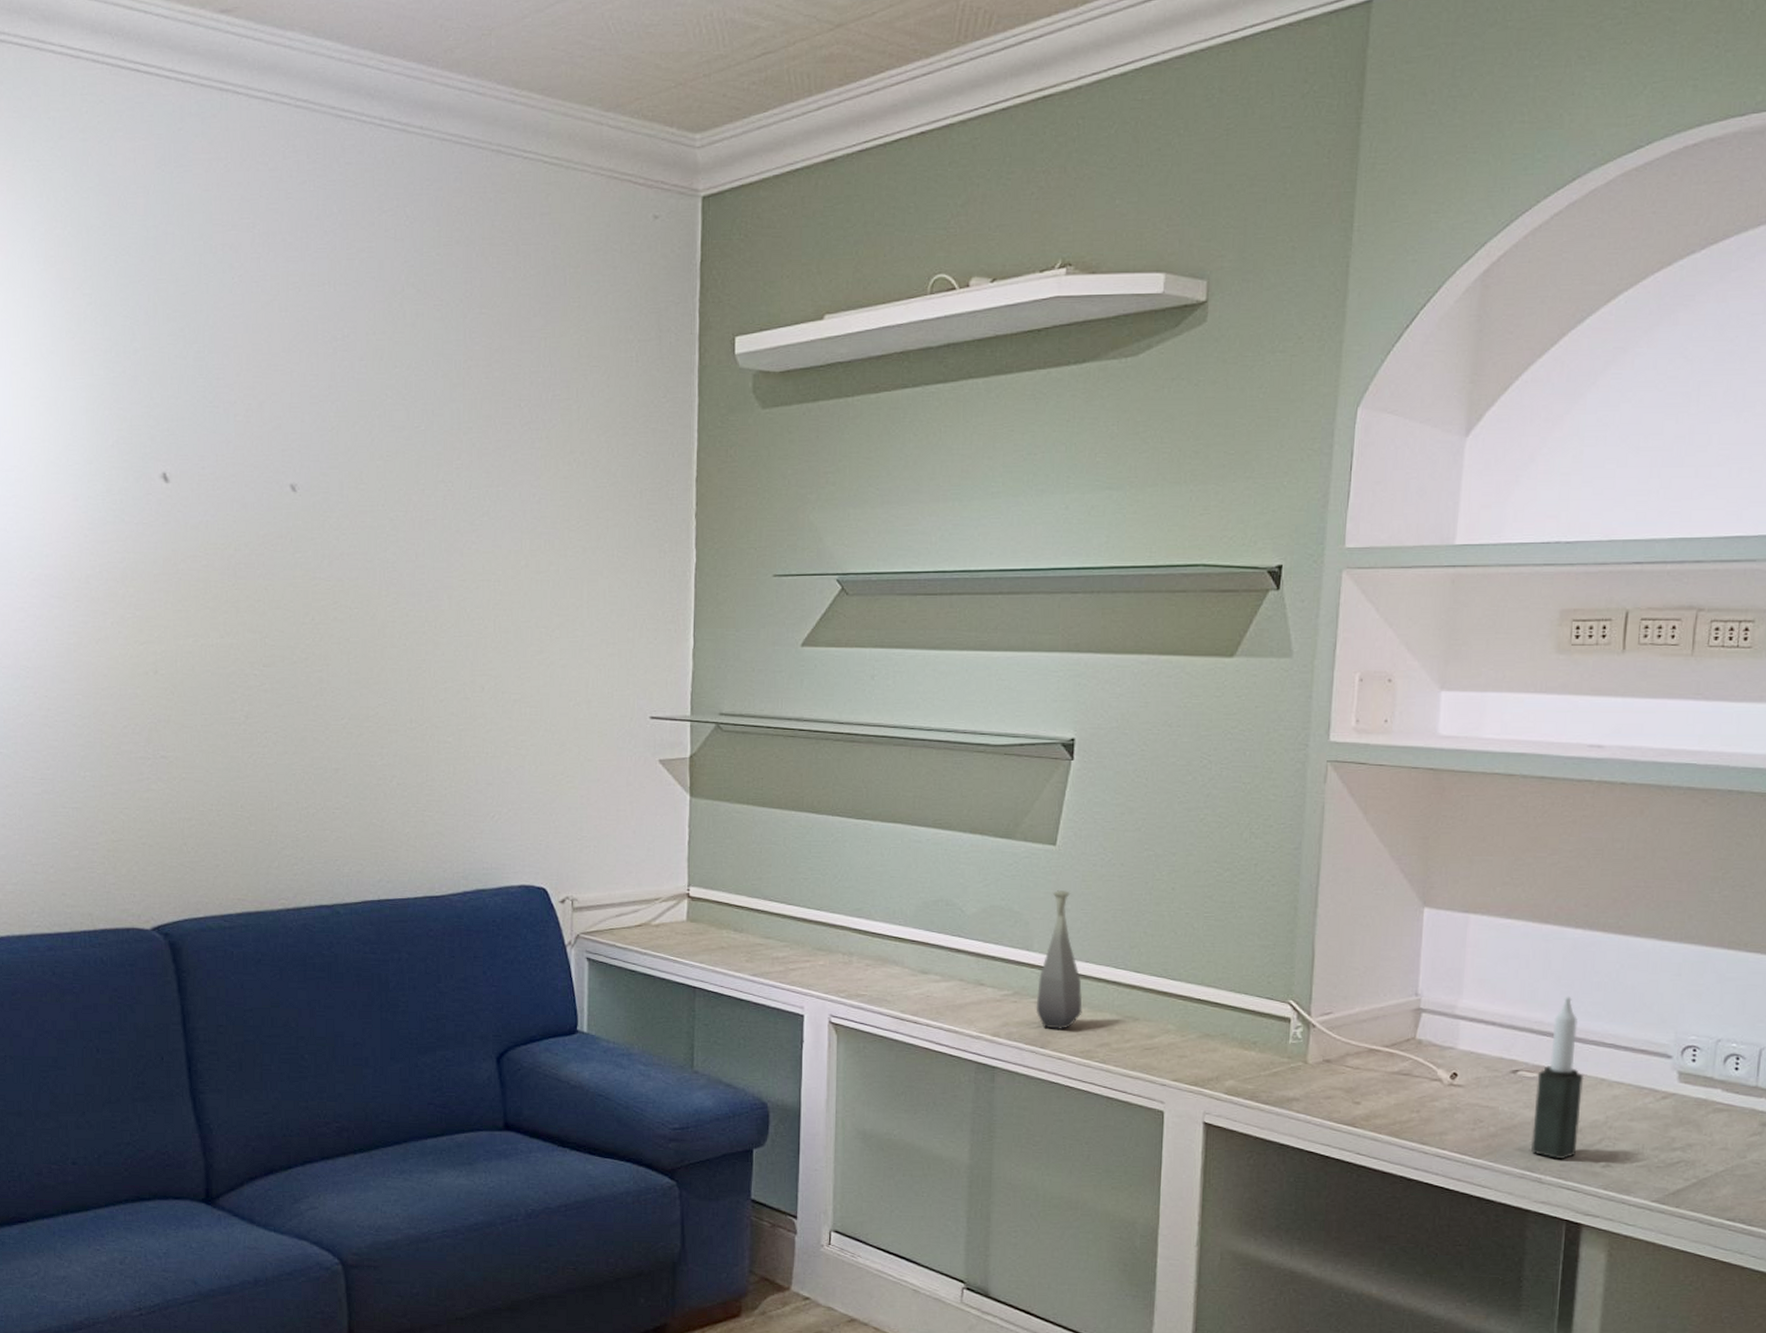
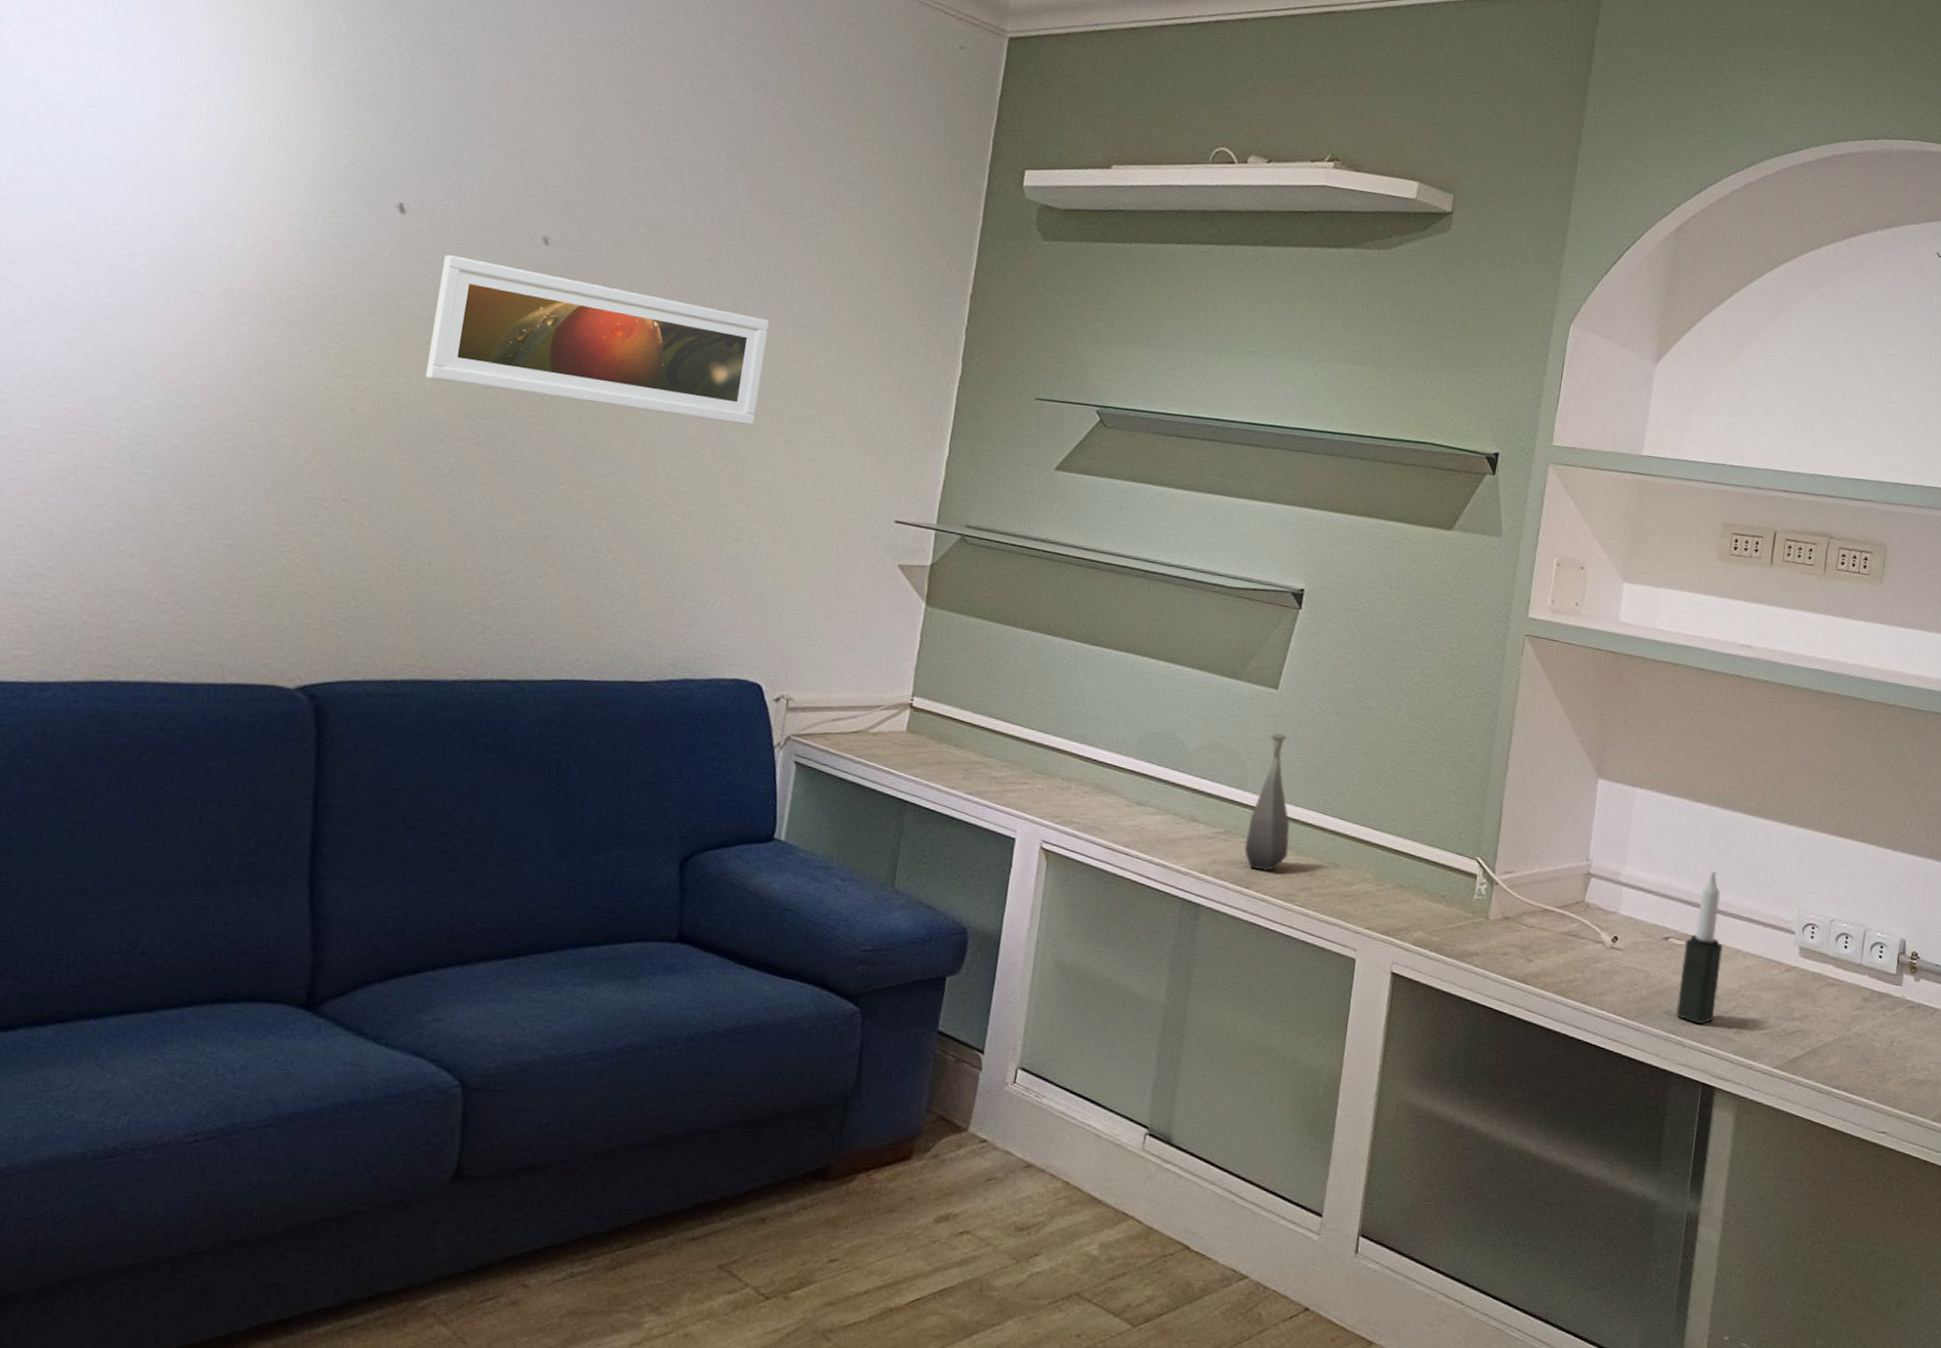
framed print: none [209,516,506,641] -> present [426,255,770,426]

